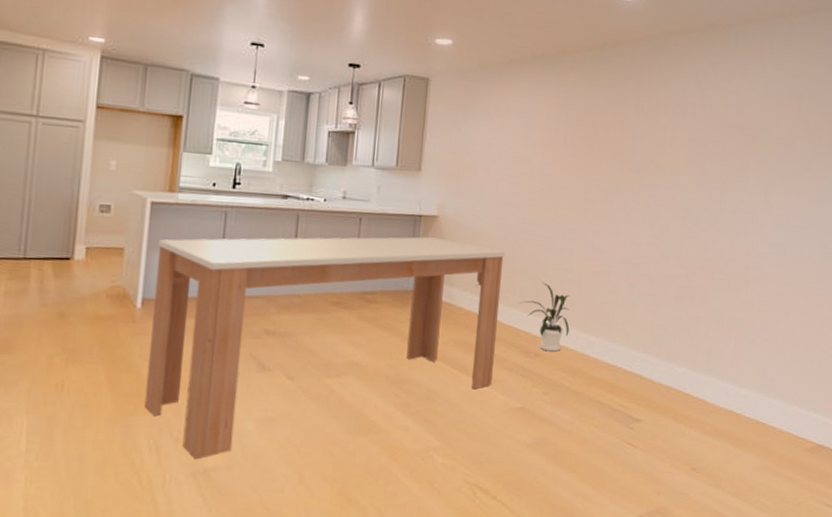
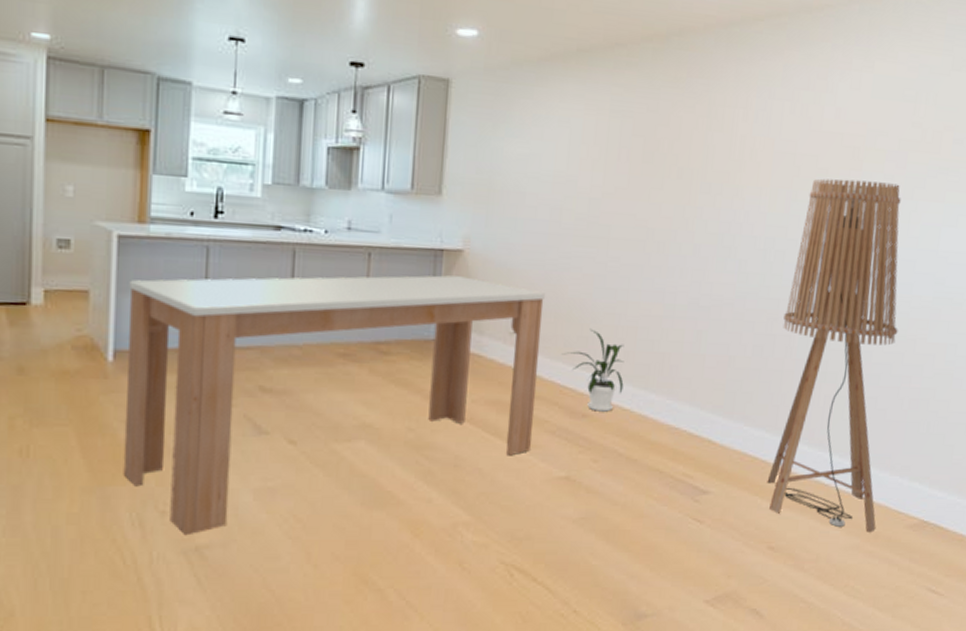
floor lamp: none [689,160,793,455] -> present [767,179,901,533]

